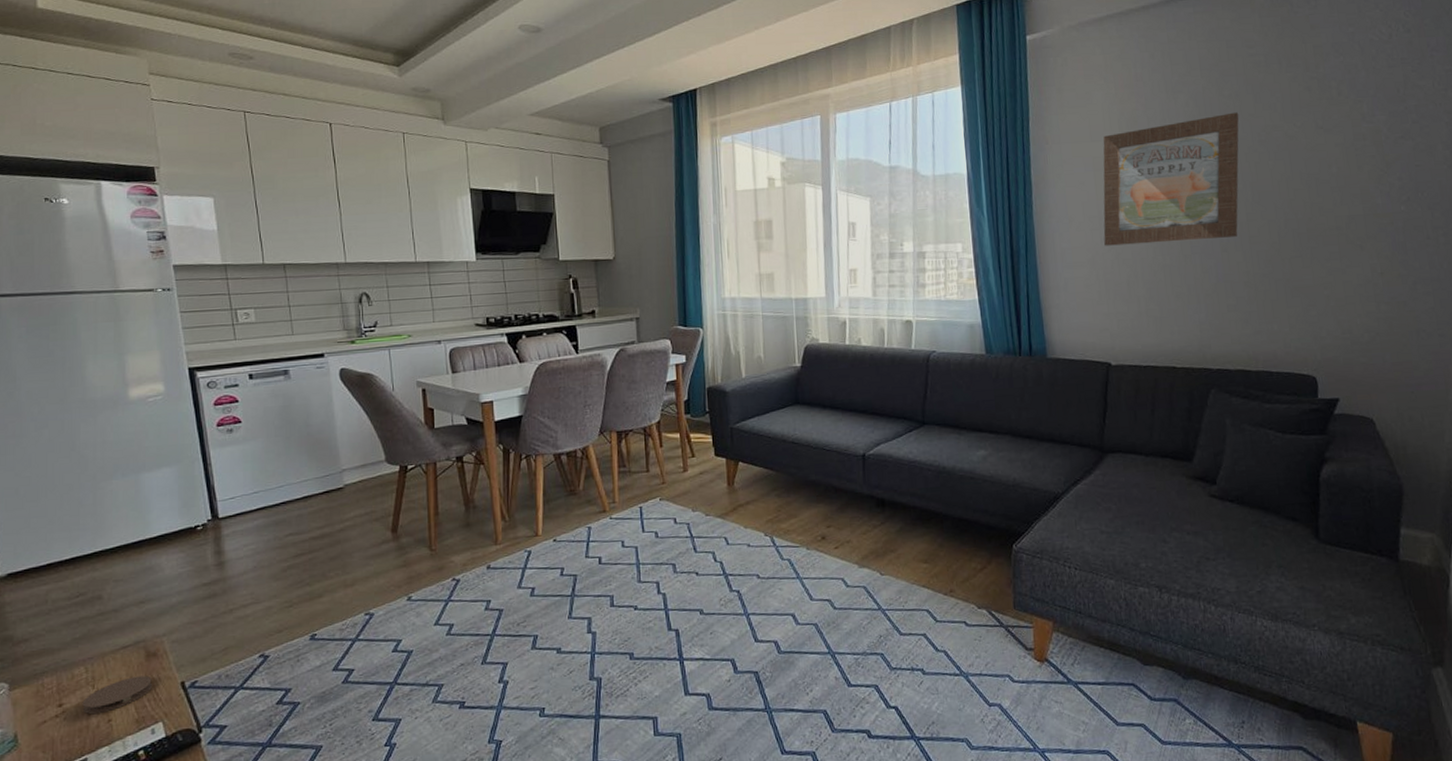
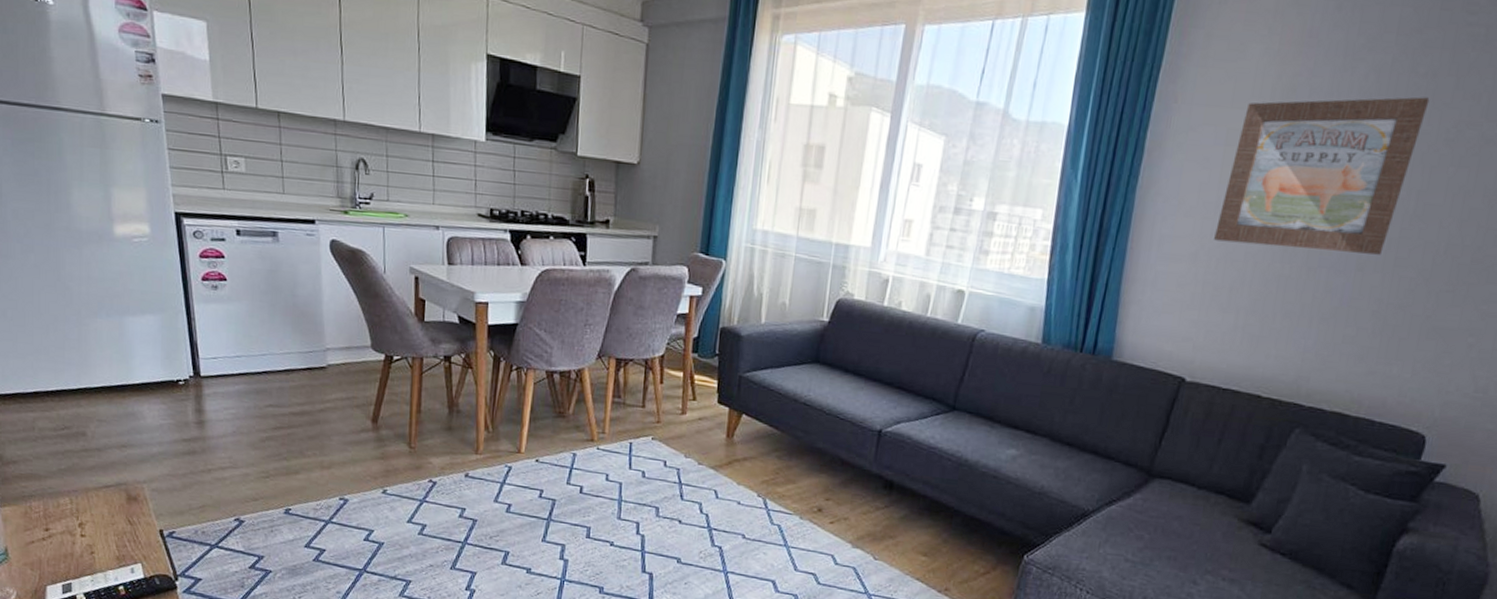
coaster: present [82,675,153,715] -> none [67,516,133,545]

